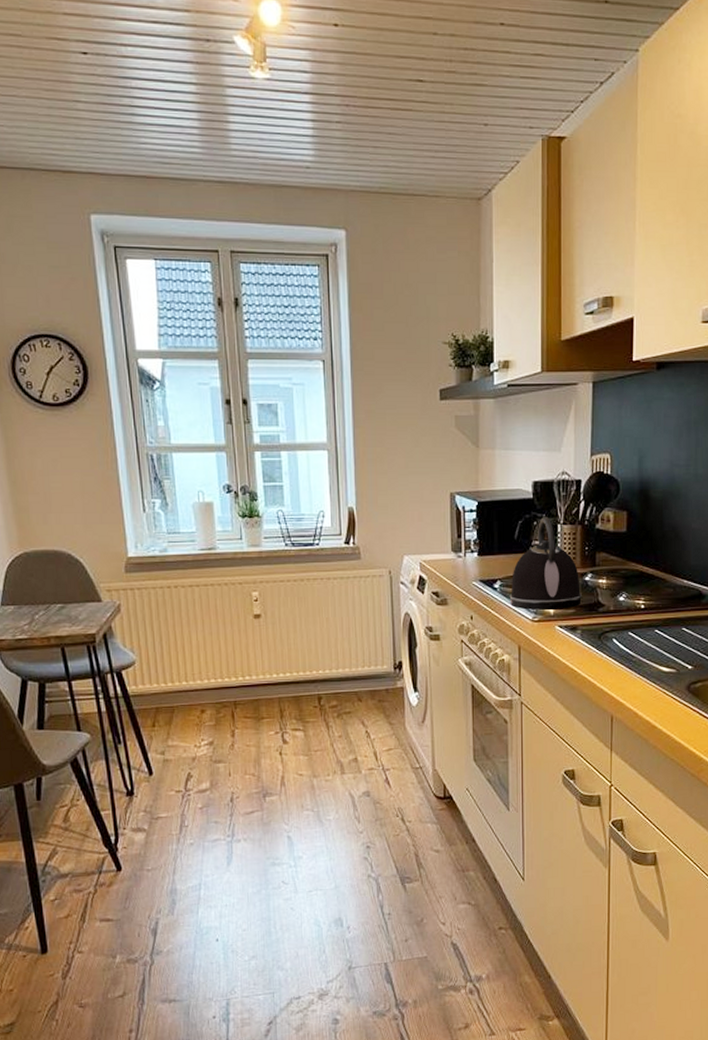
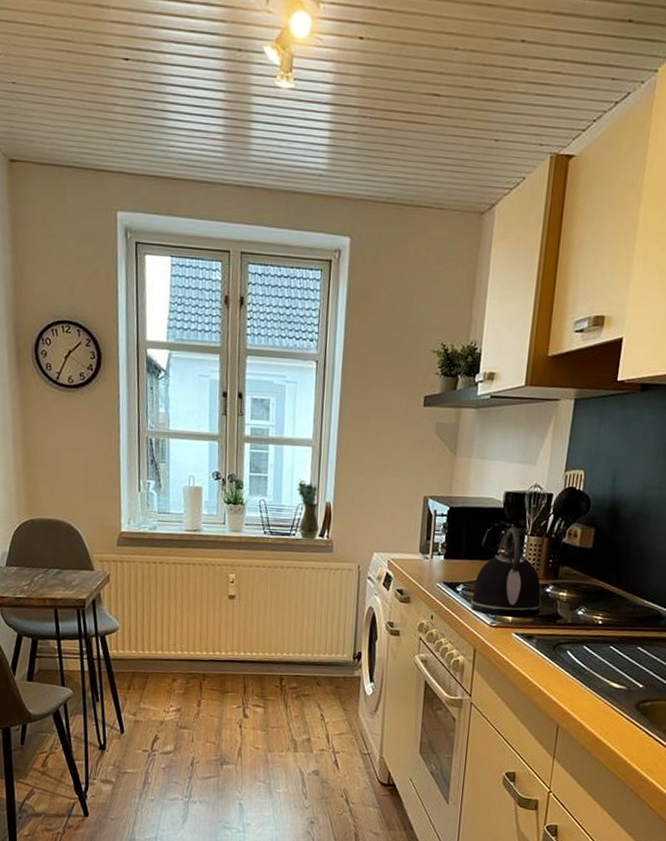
vase: none [315,485,344,548] -> present [296,479,320,540]

